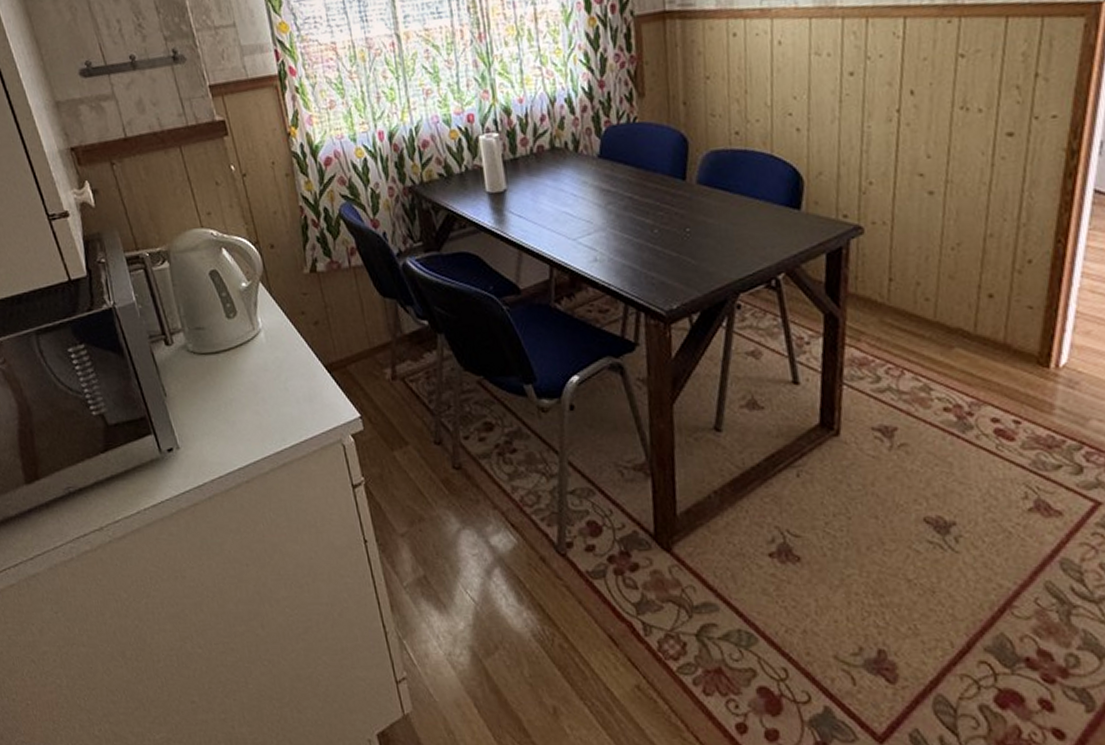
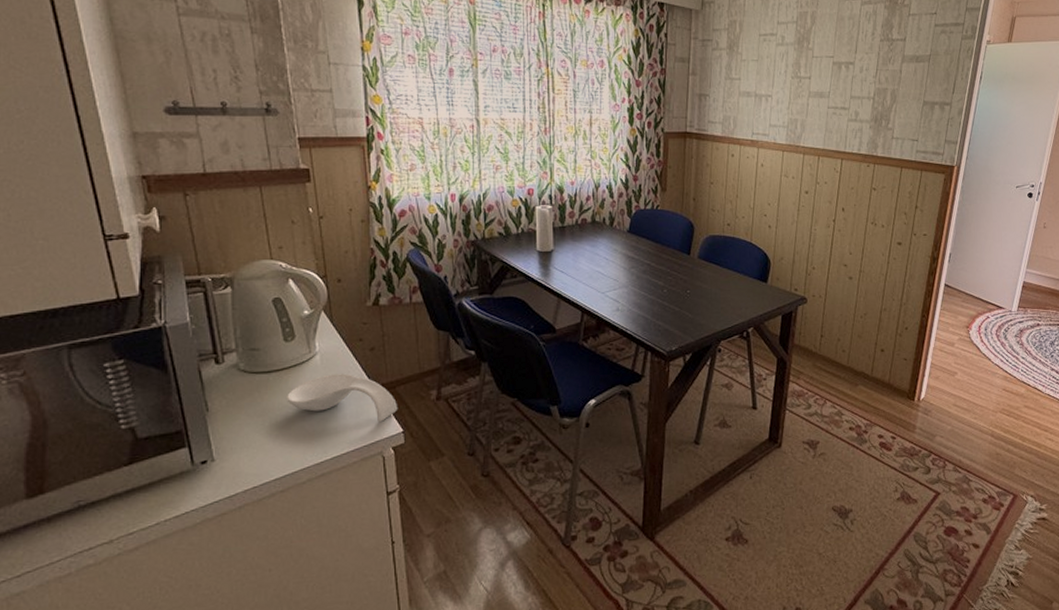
spoon rest: none [237,352,352,406] -> present [287,373,398,422]

